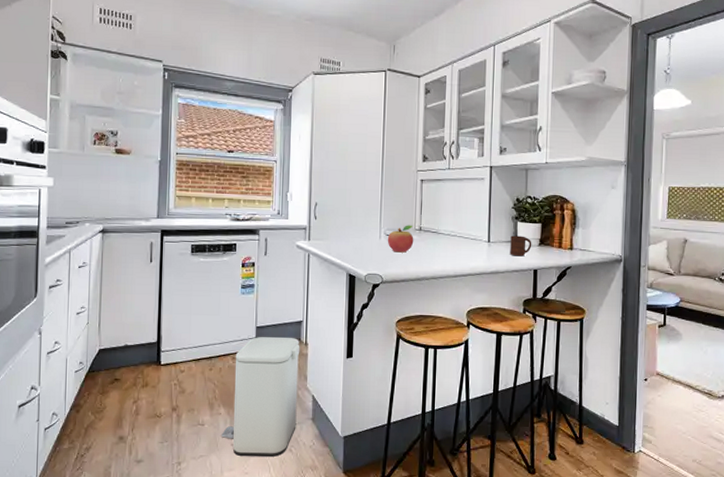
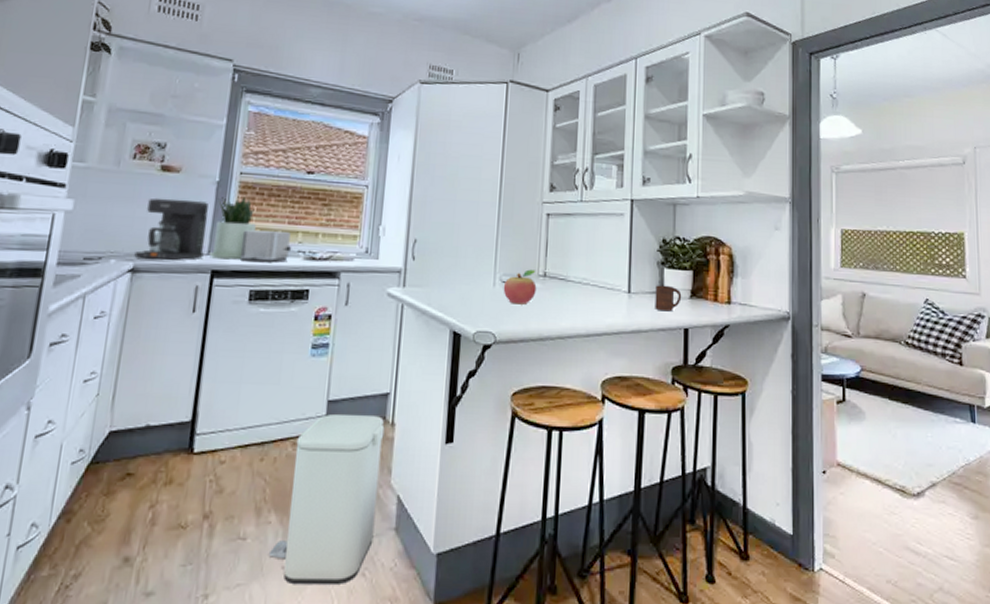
coffee maker: none [103,175,154,223] -> present [134,197,208,260]
planter: none [158,172,192,222] -> present [208,197,256,260]
toaster: none [181,198,221,224] -> present [240,229,292,263]

